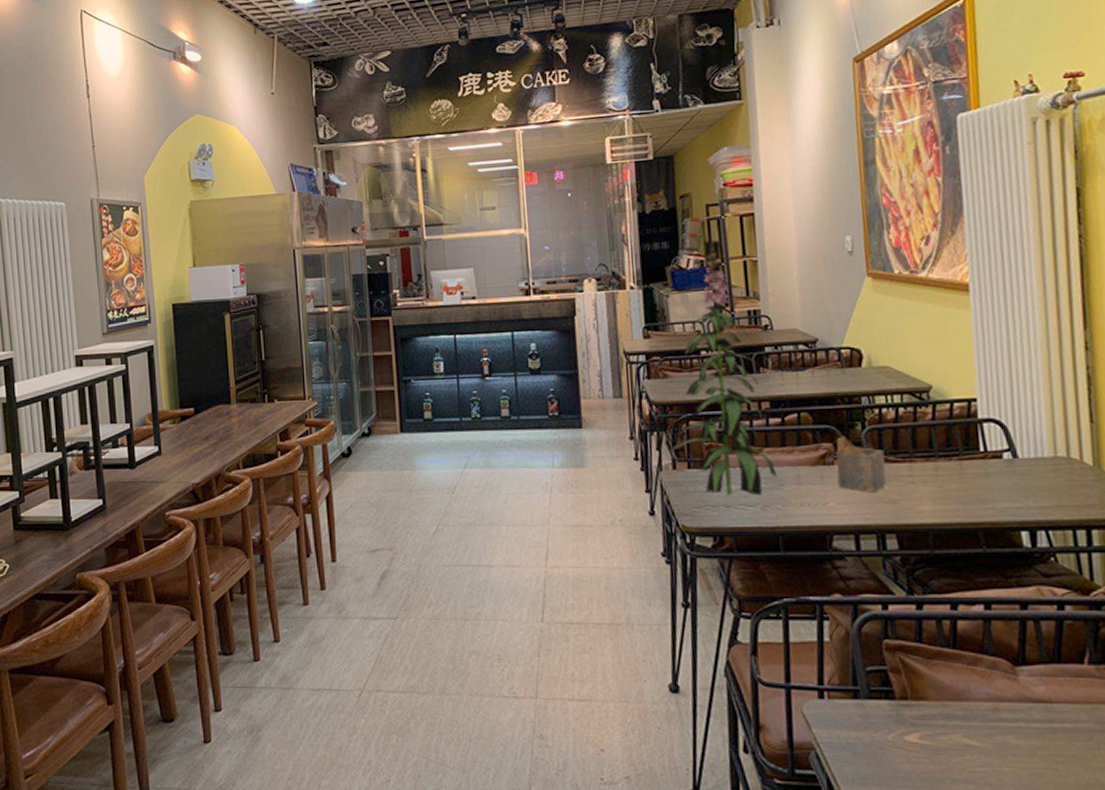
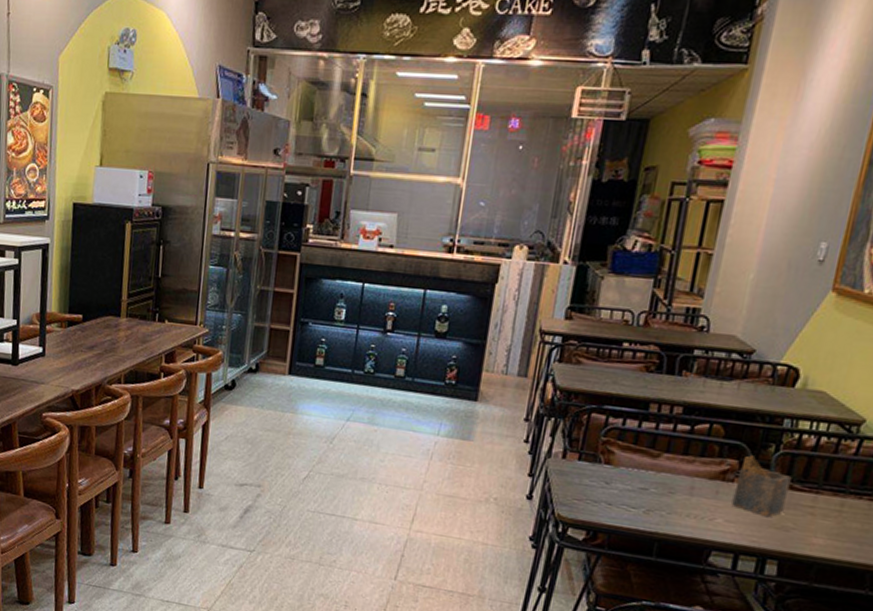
plant: present [669,240,777,496] -> none [563,223,684,500]

